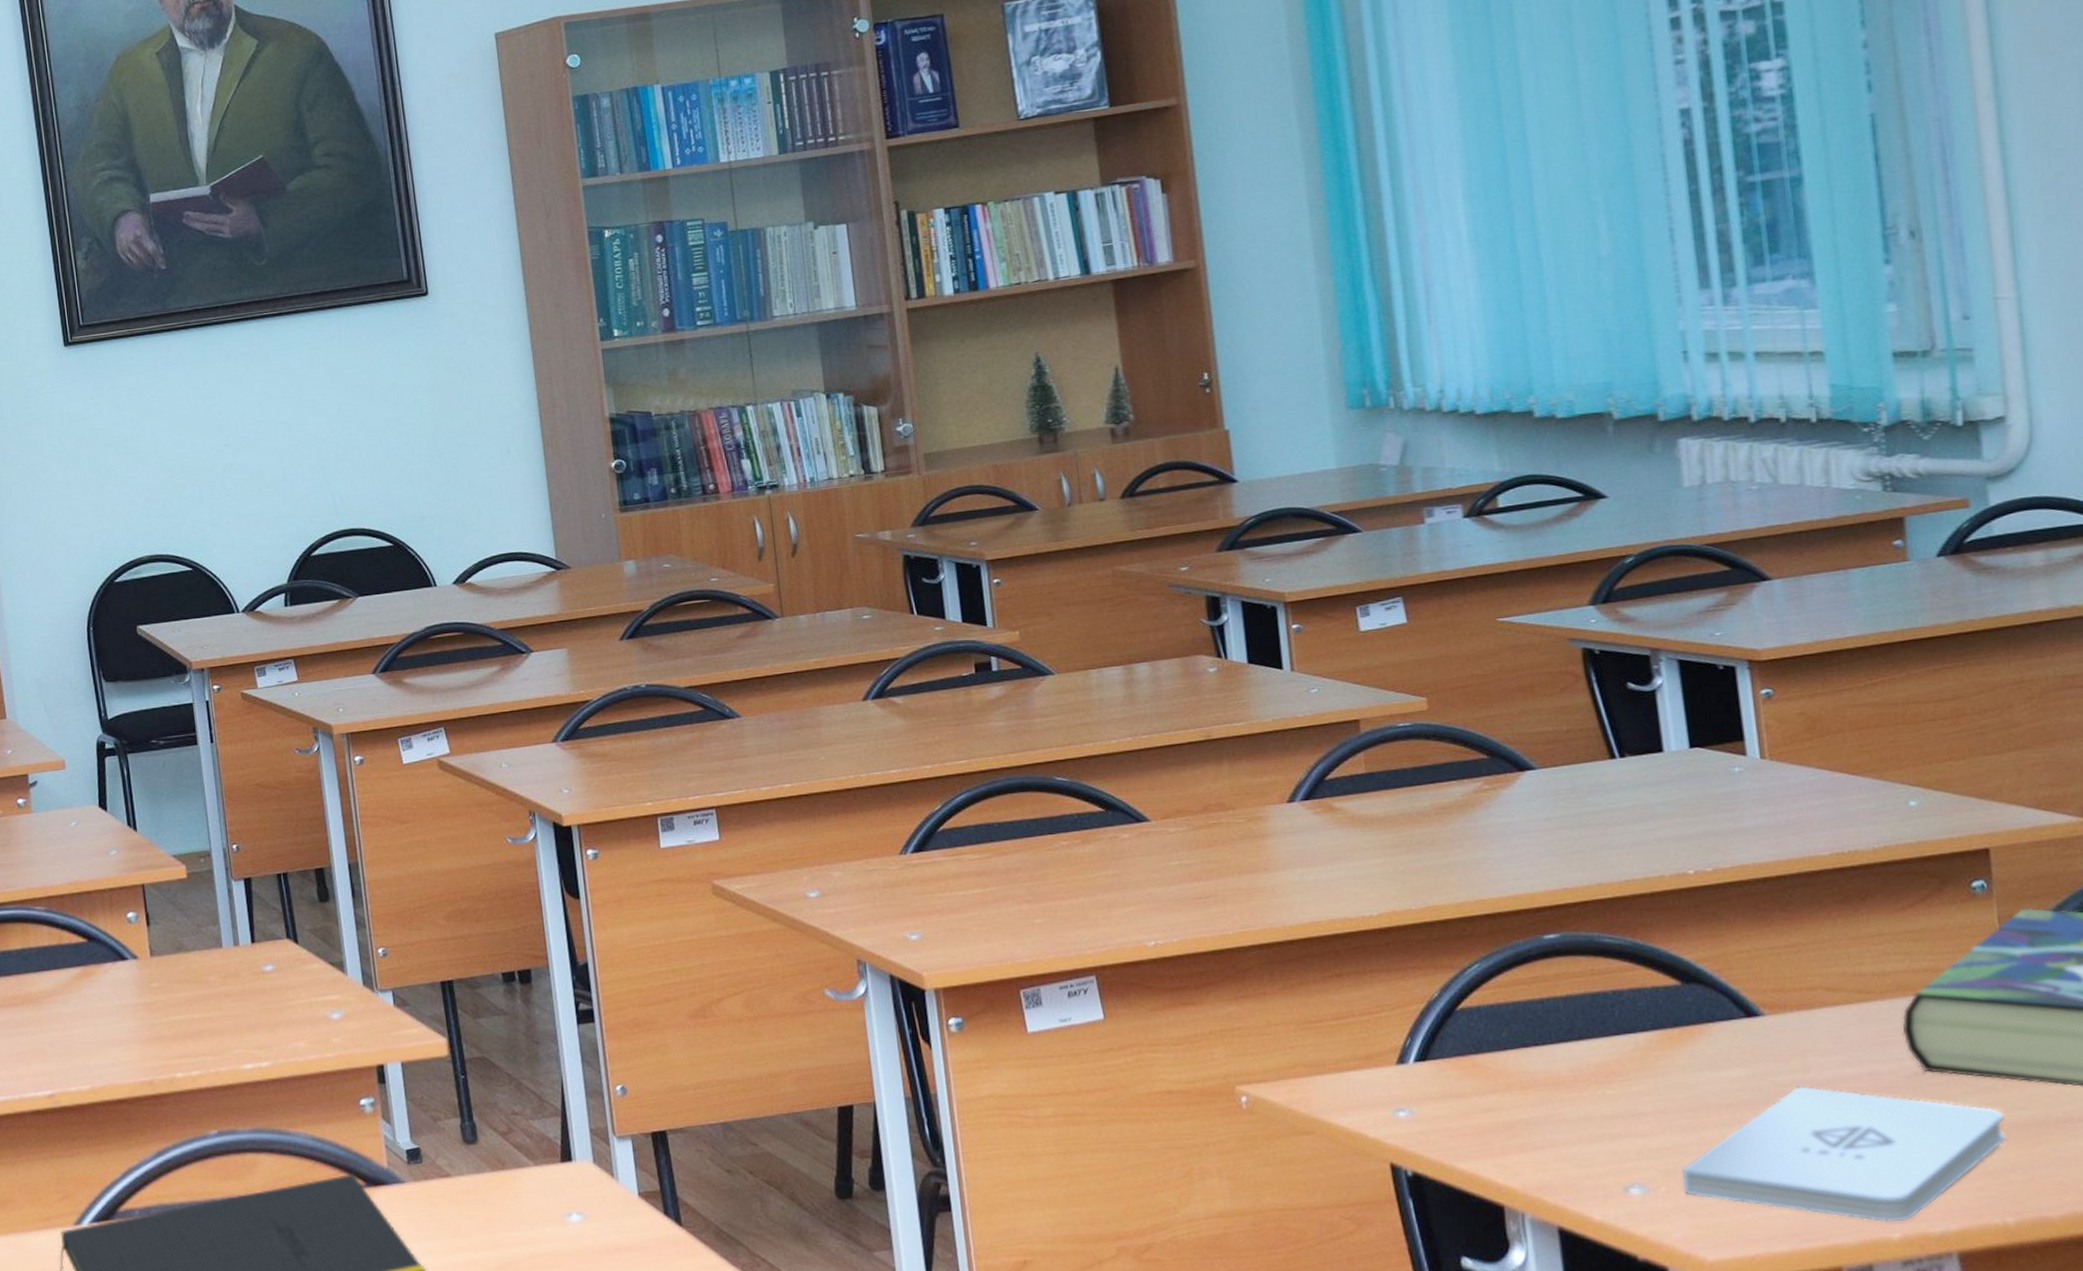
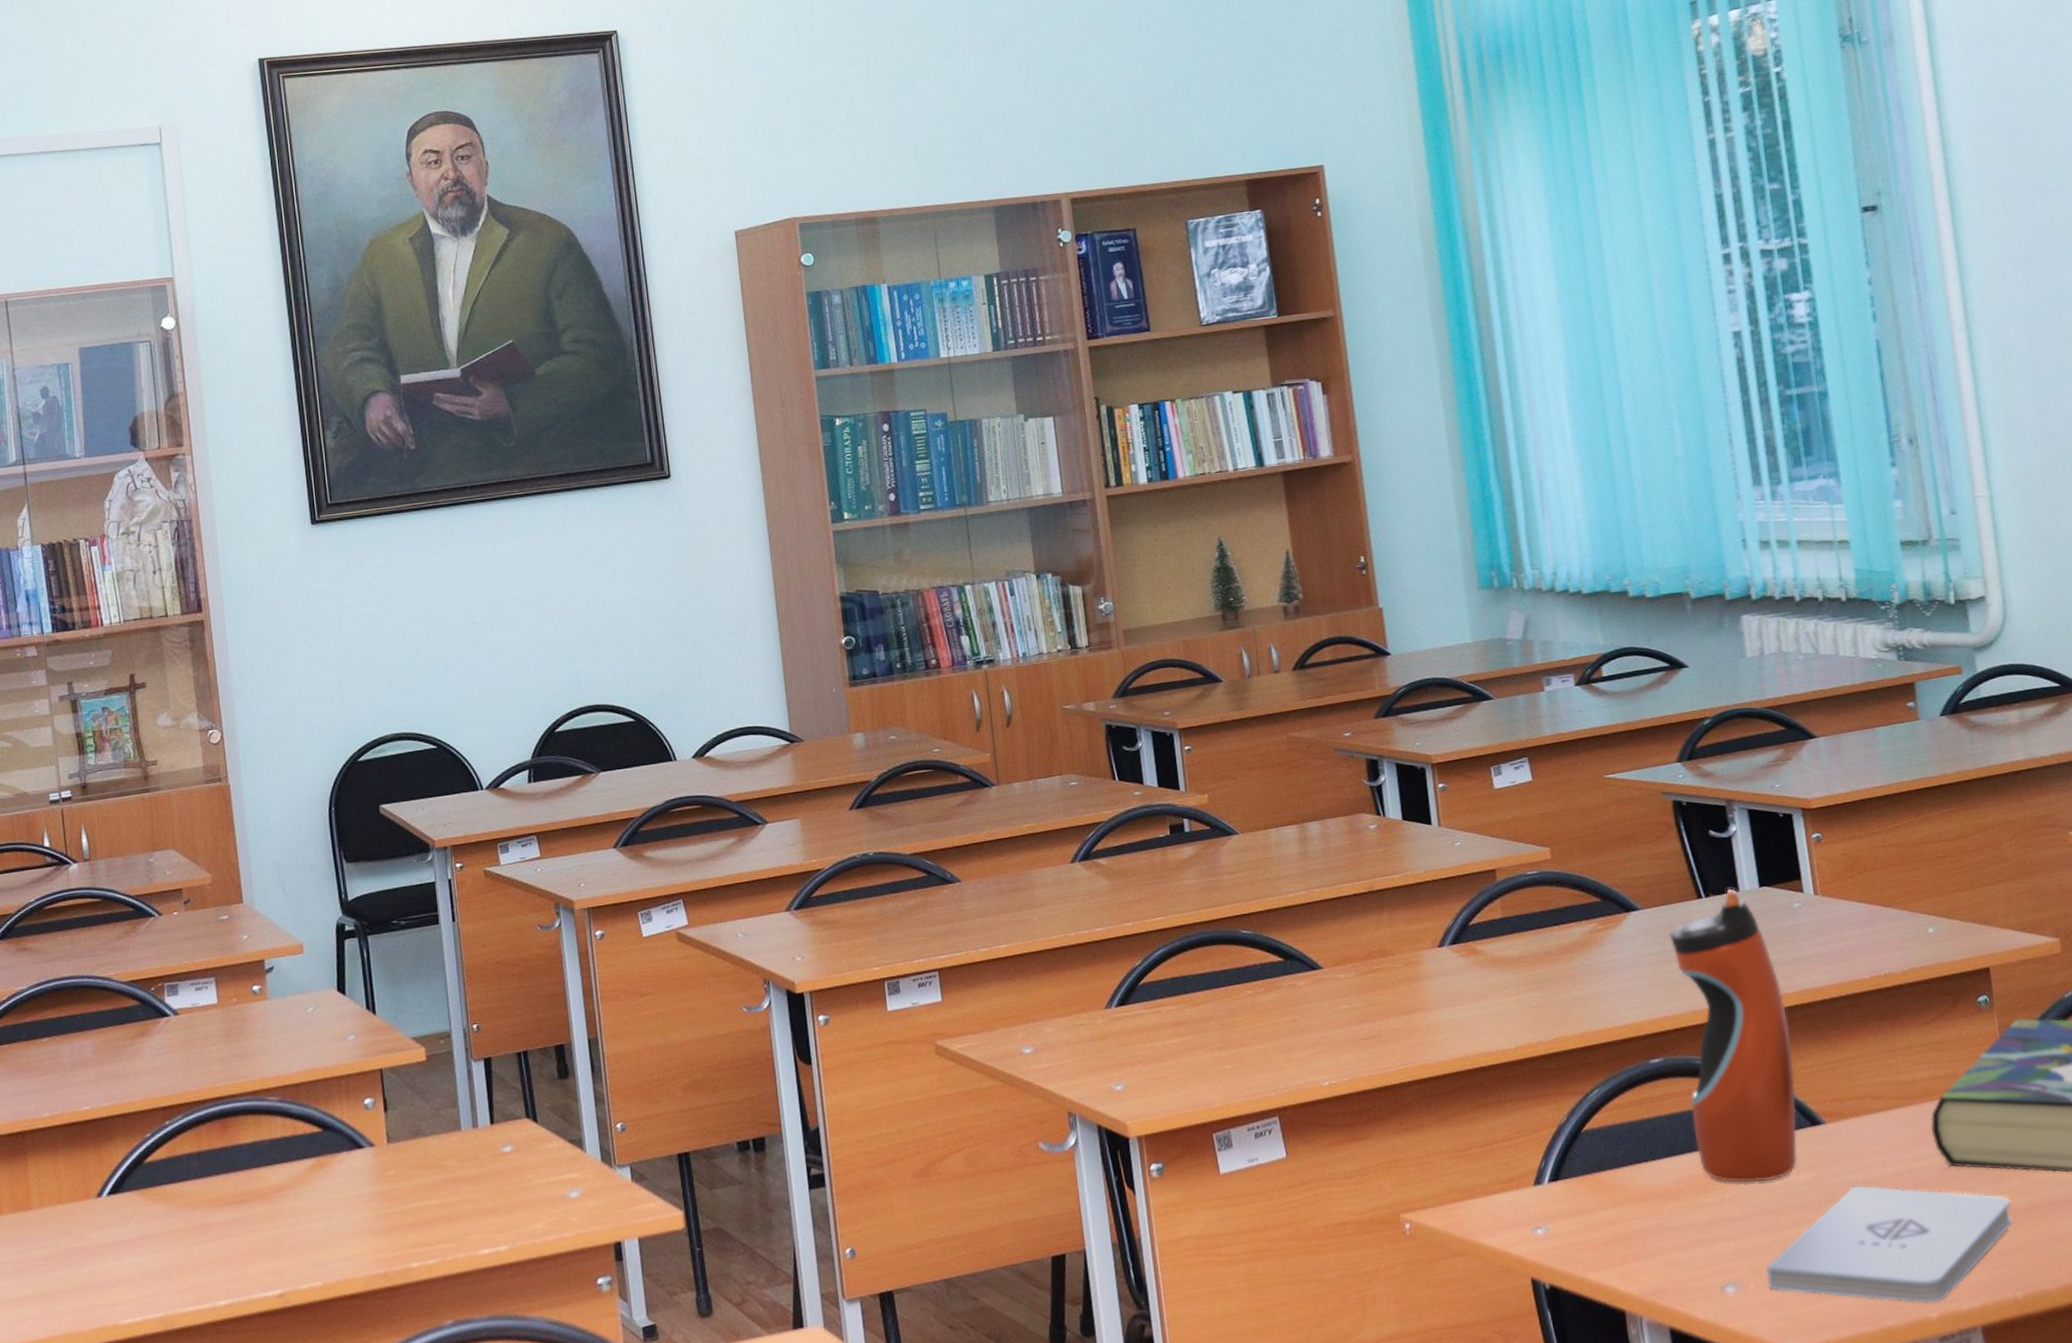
water bottle: none [1573,748,1727,1076] -> present [1669,888,1797,1183]

